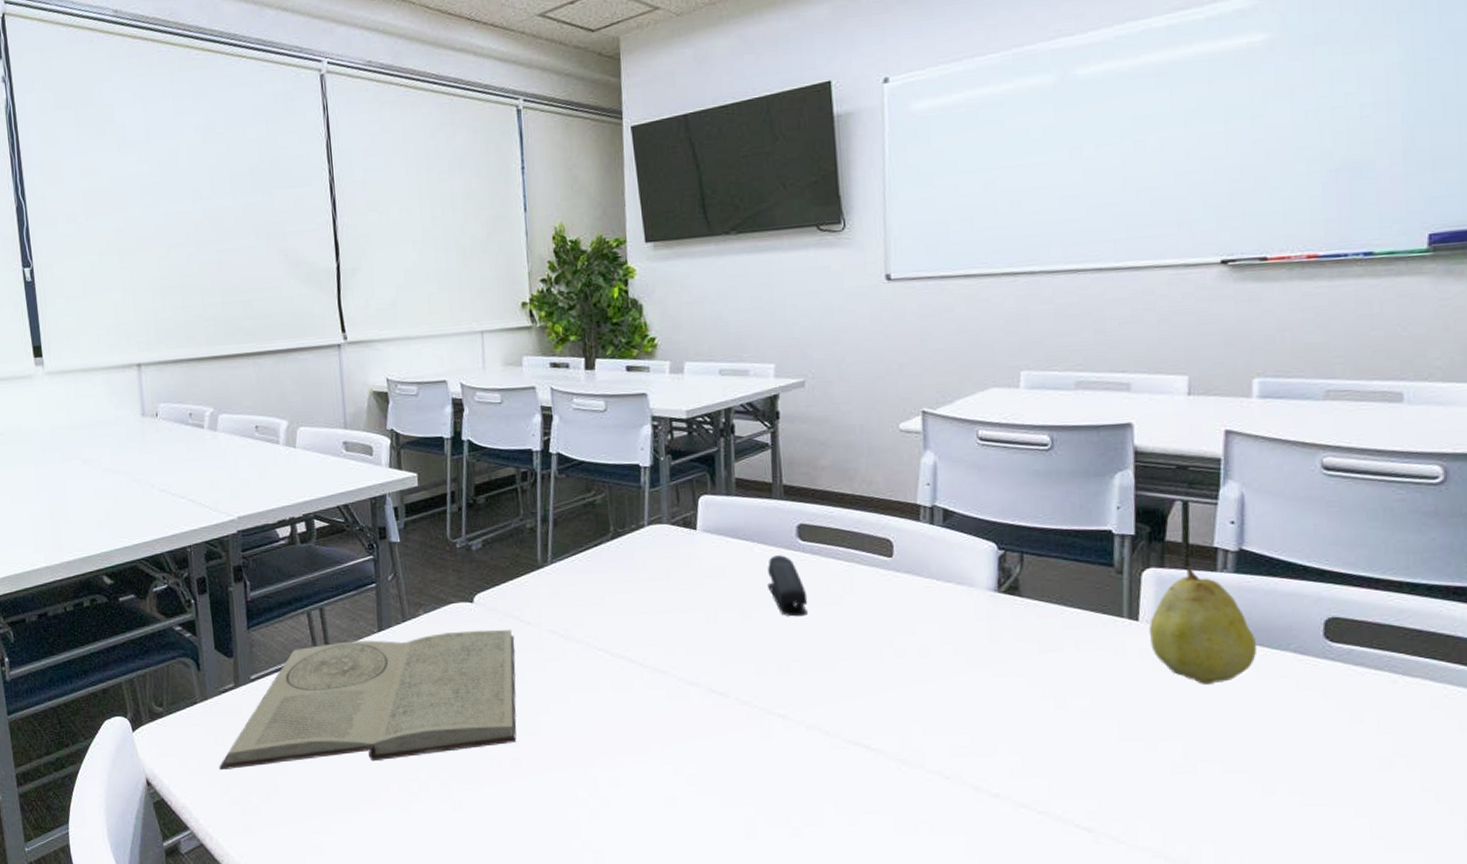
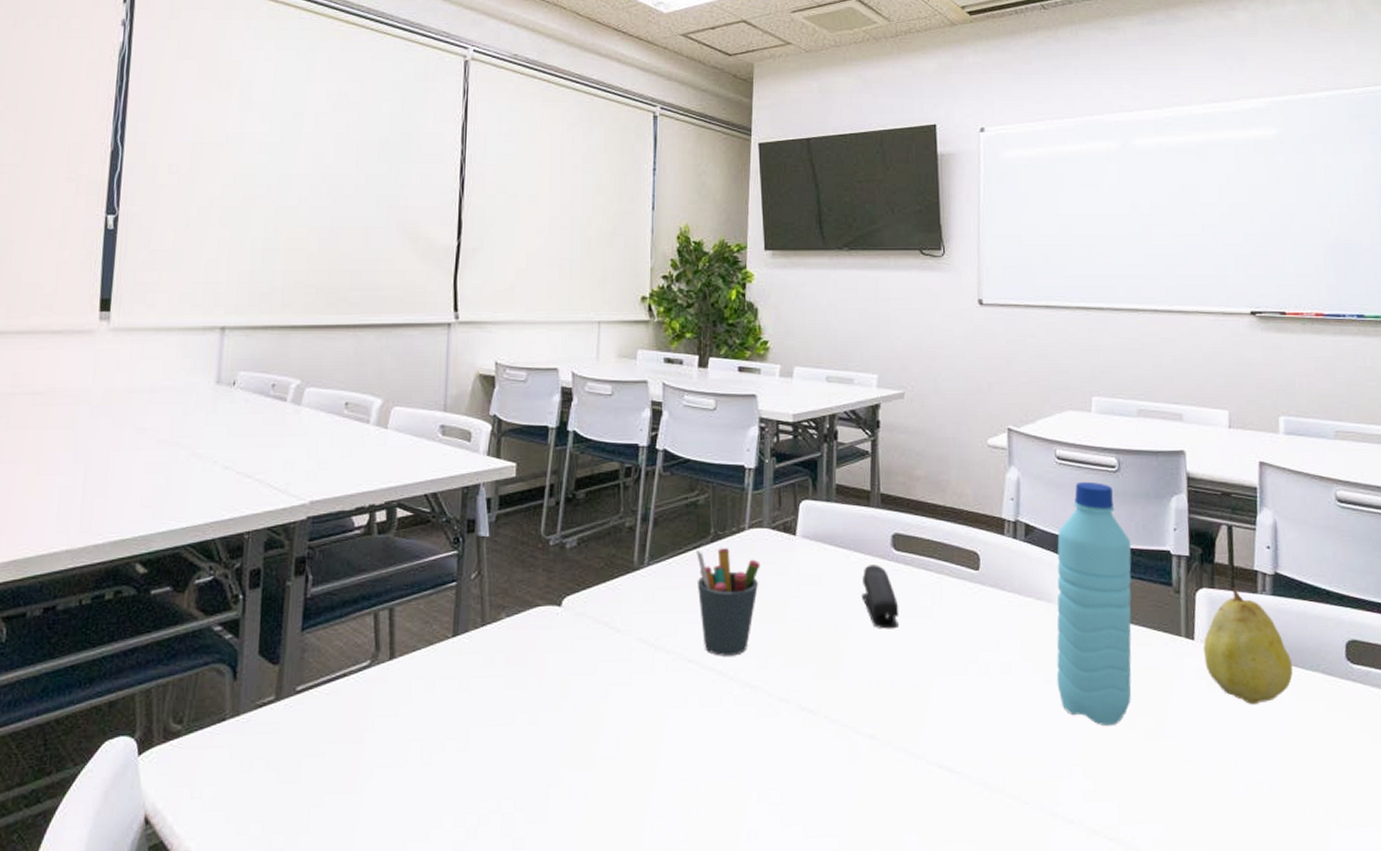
book: present [219,629,517,771] -> none [240,636,602,804]
pen holder: none [597,544,662,645] -> present [697,548,760,656]
water bottle: none [979,462,1066,706] -> present [1056,481,1132,725]

